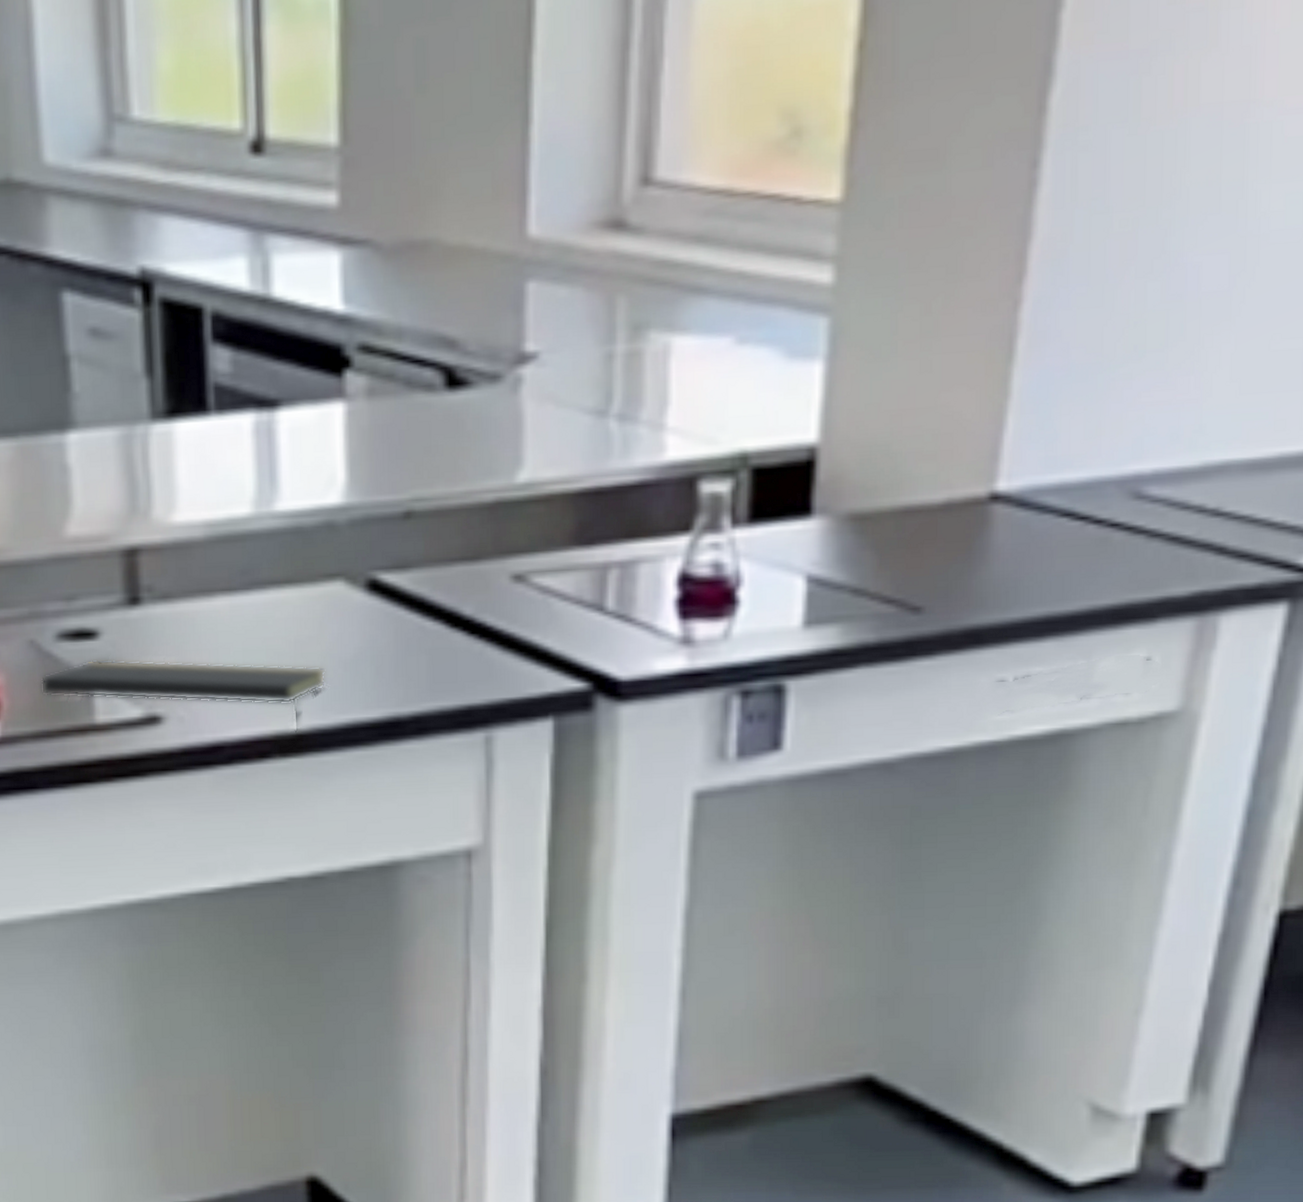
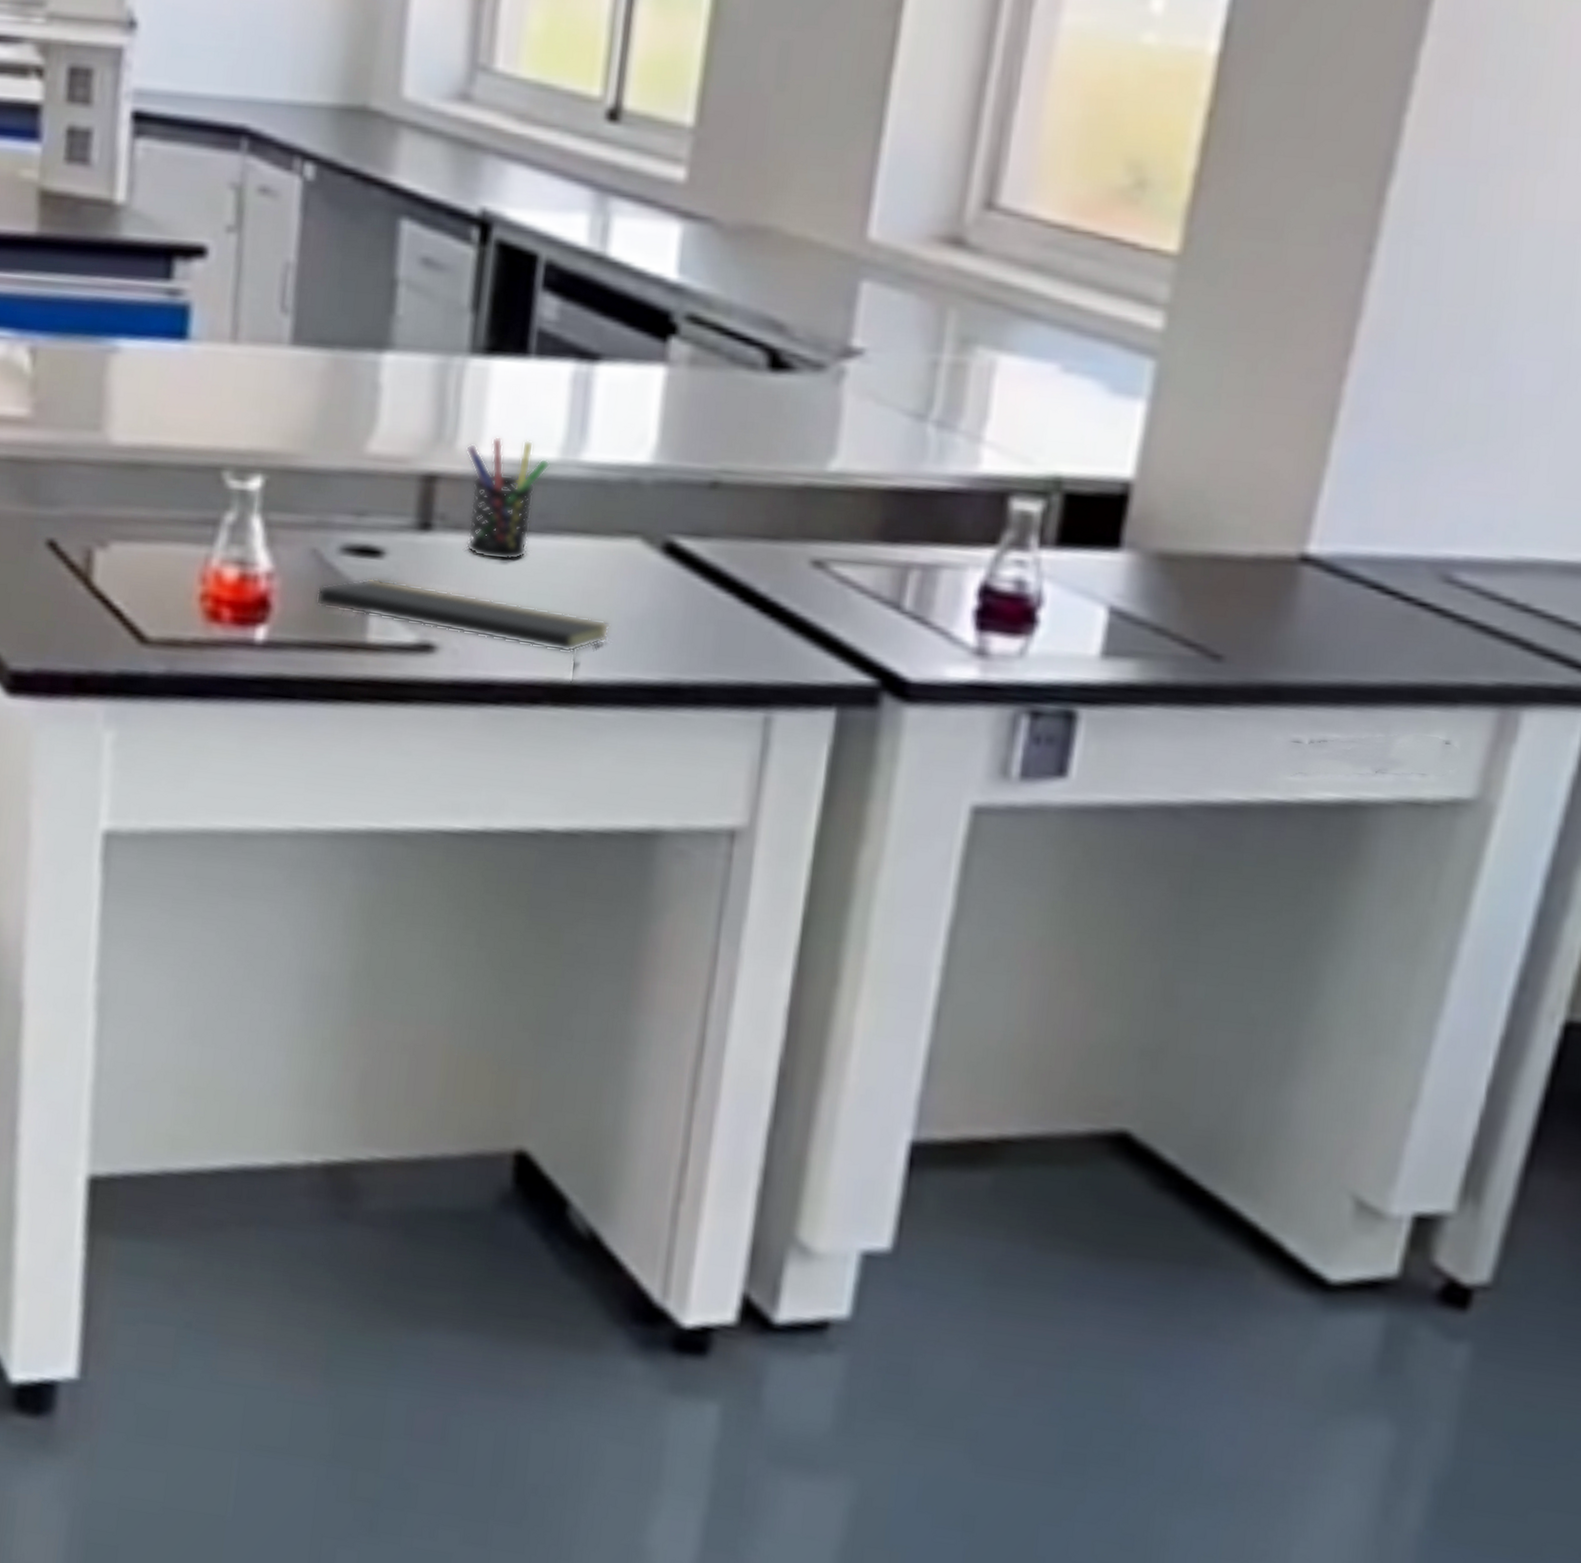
pen holder: none [162,498,245,624] -> present [466,437,550,561]

